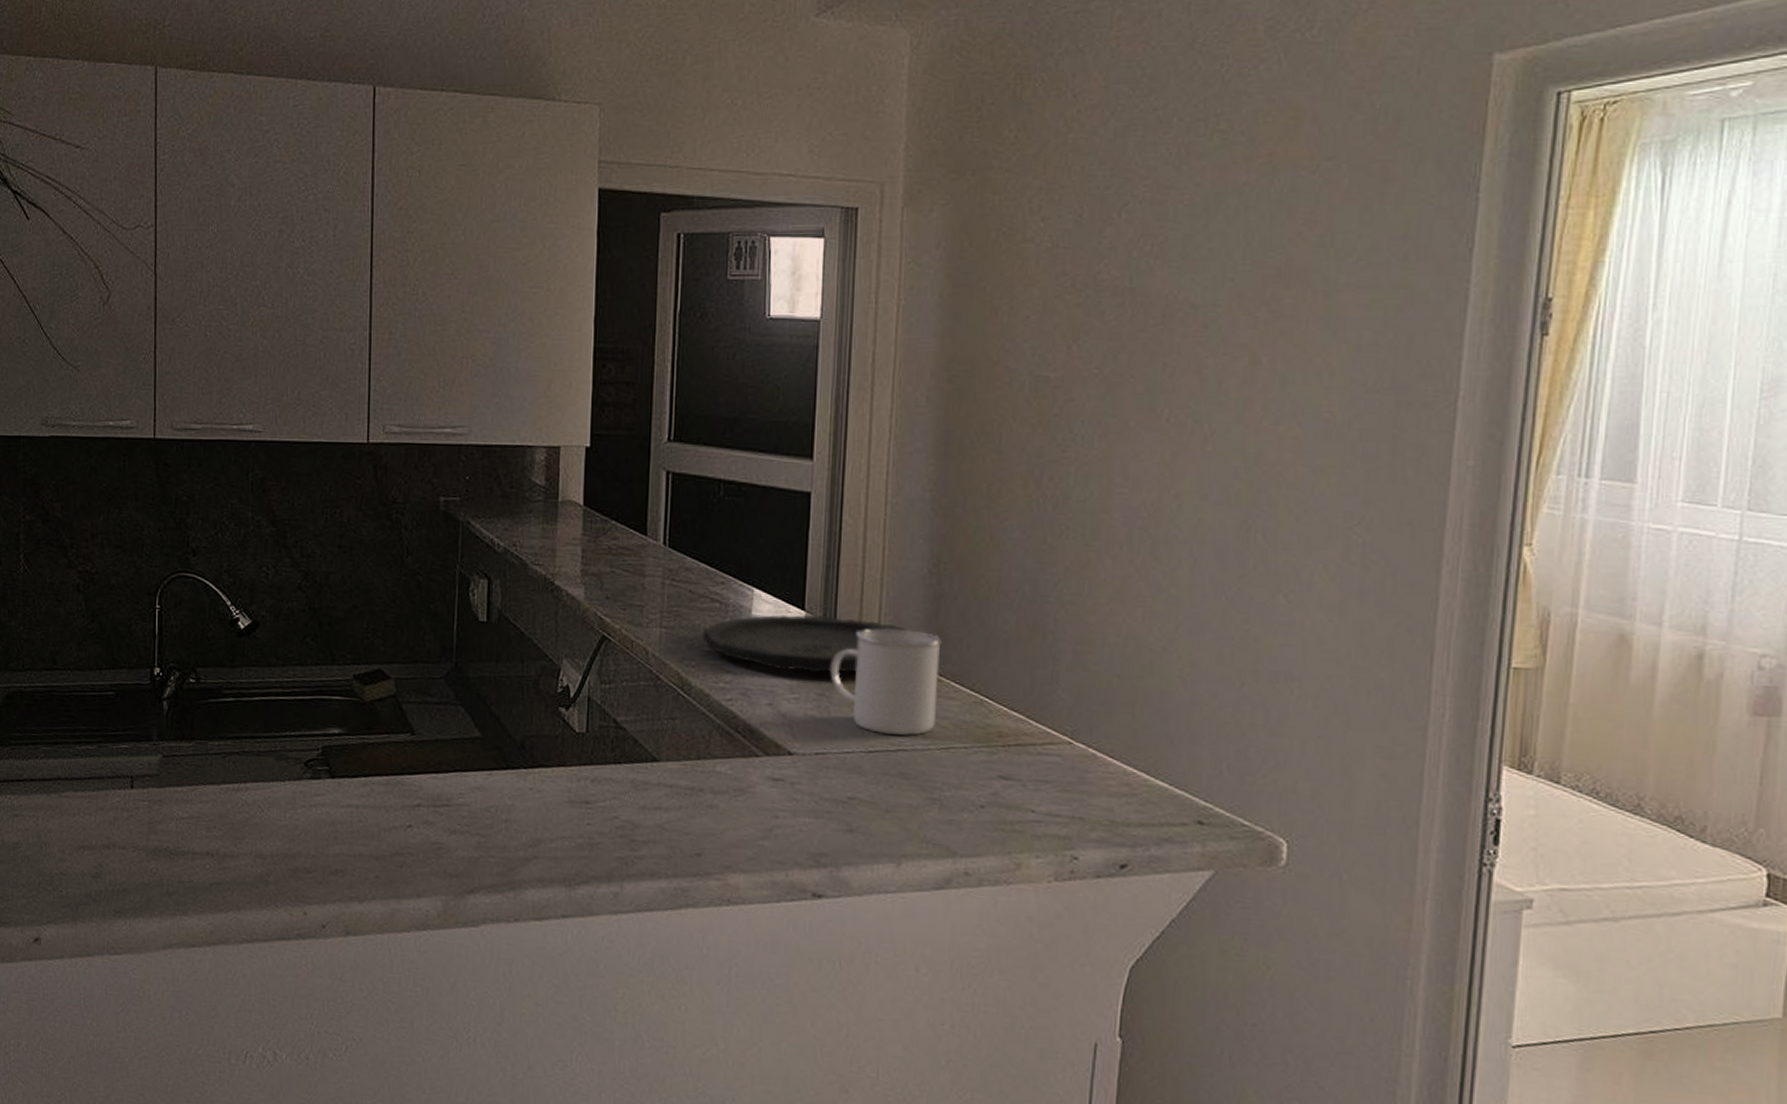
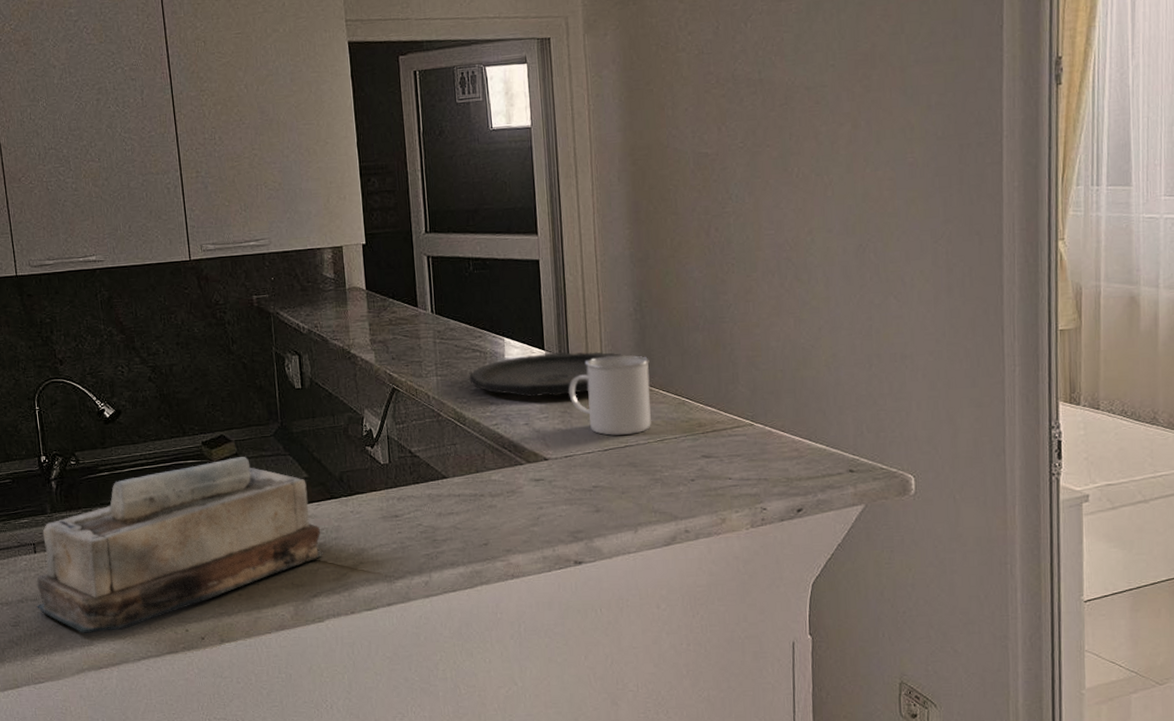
mortar and pestle: none [124,699,488,902] -> present [36,457,323,633]

